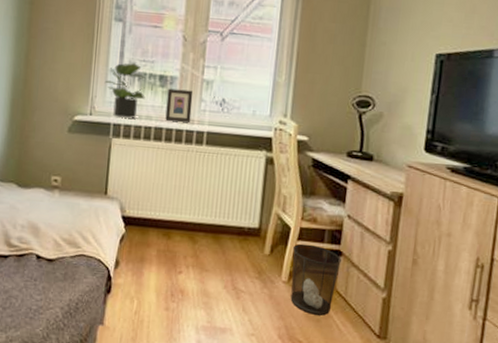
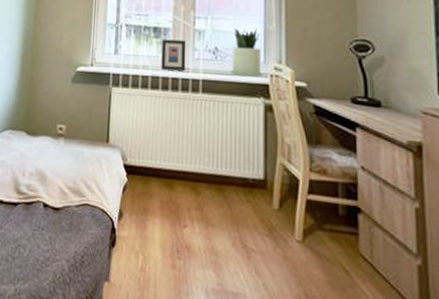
potted plant: present [104,63,146,119] -> none [103,17,141,68]
planter: none [235,80,268,131] -> present [230,28,263,77]
waste bin: present [290,243,341,316] -> none [305,198,361,284]

